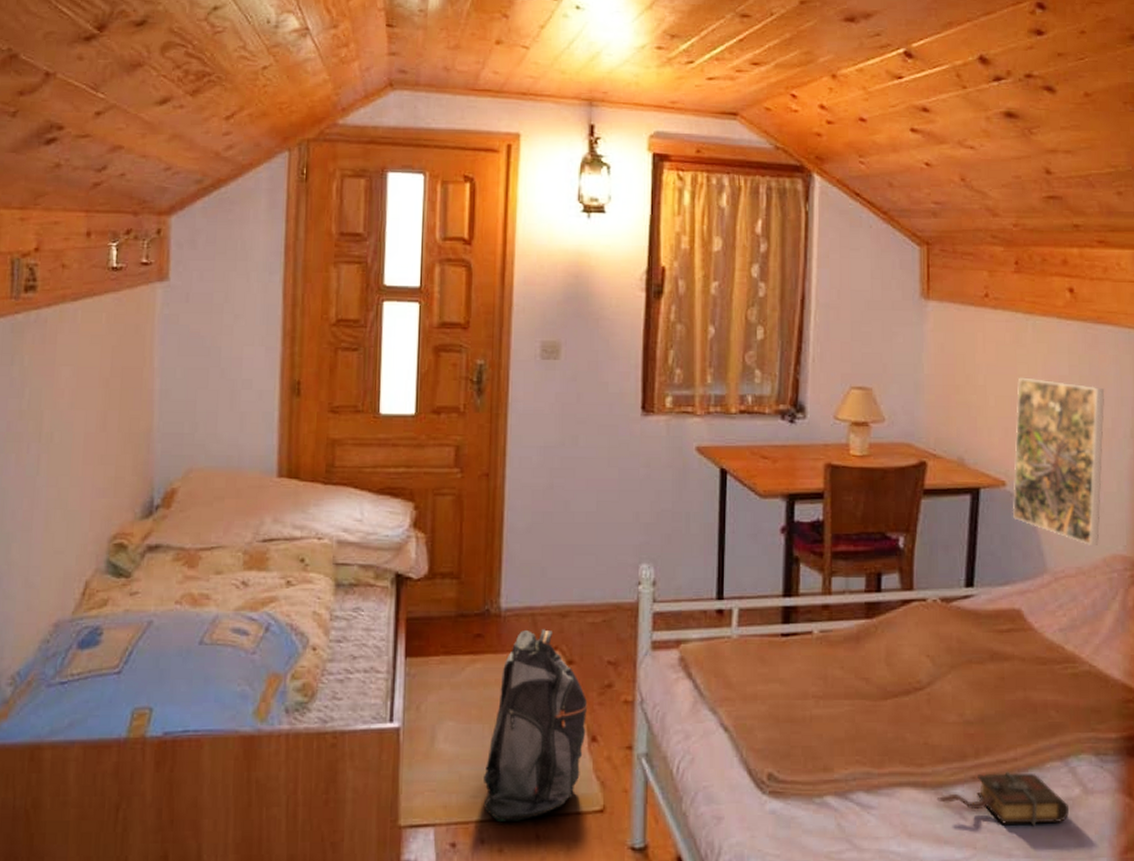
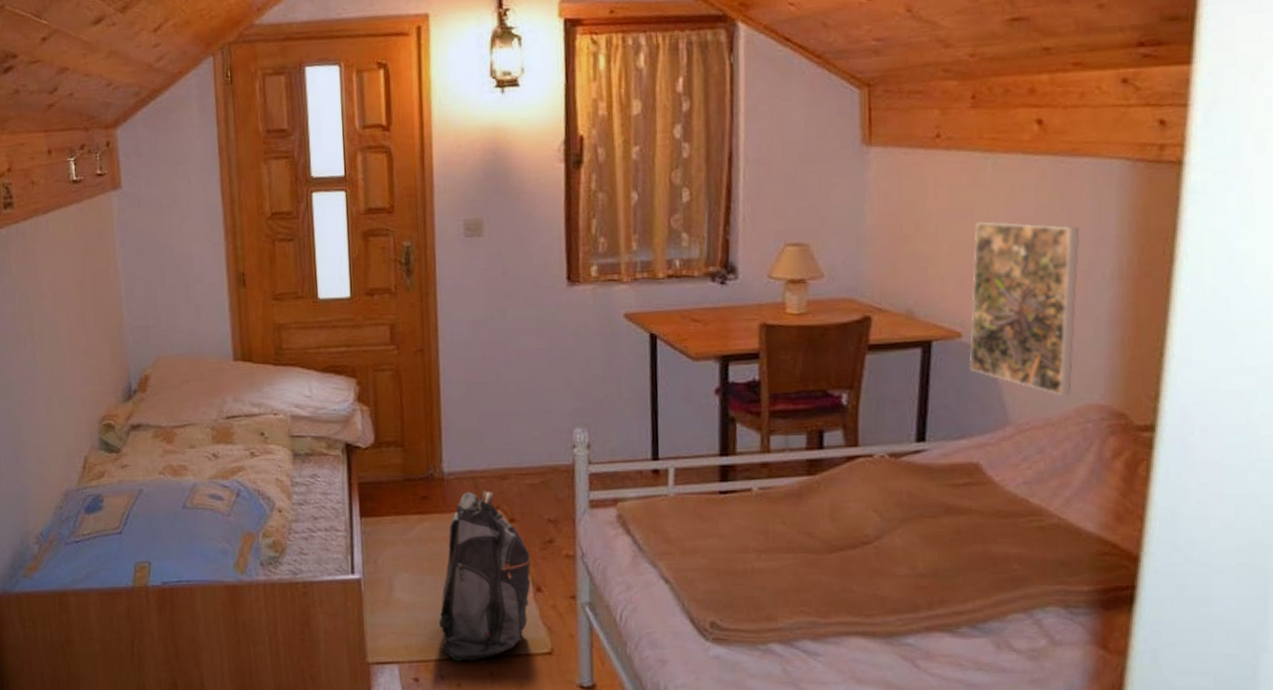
book: present [936,771,1070,827] -> none [887,622,1035,676]

